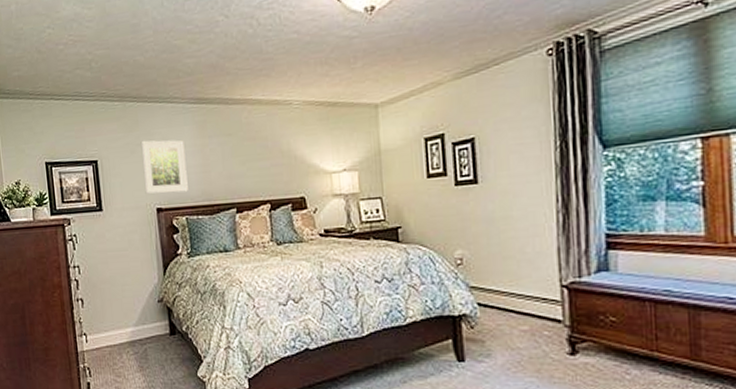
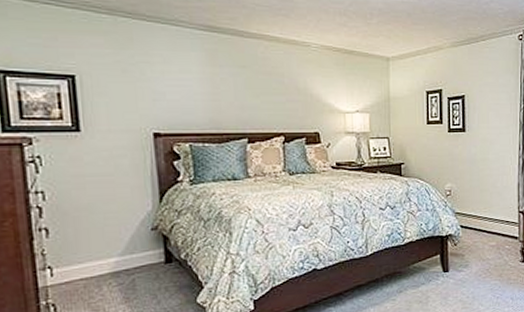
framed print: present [142,140,188,194] -> none [136,60,193,118]

